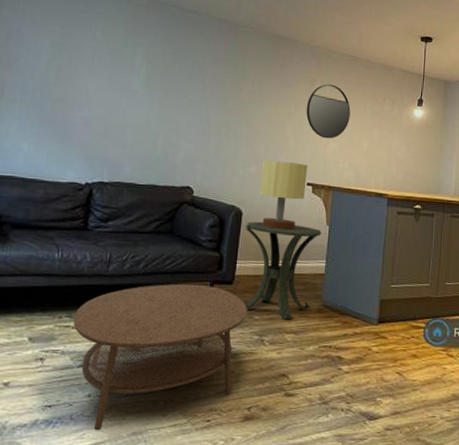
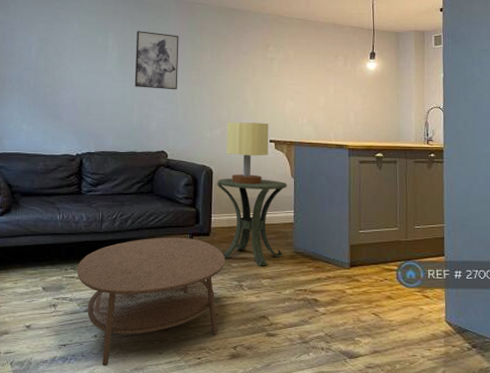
wall art: none [162,48,219,119] -> present [134,31,179,90]
home mirror: present [306,84,351,139] -> none [262,47,305,98]

